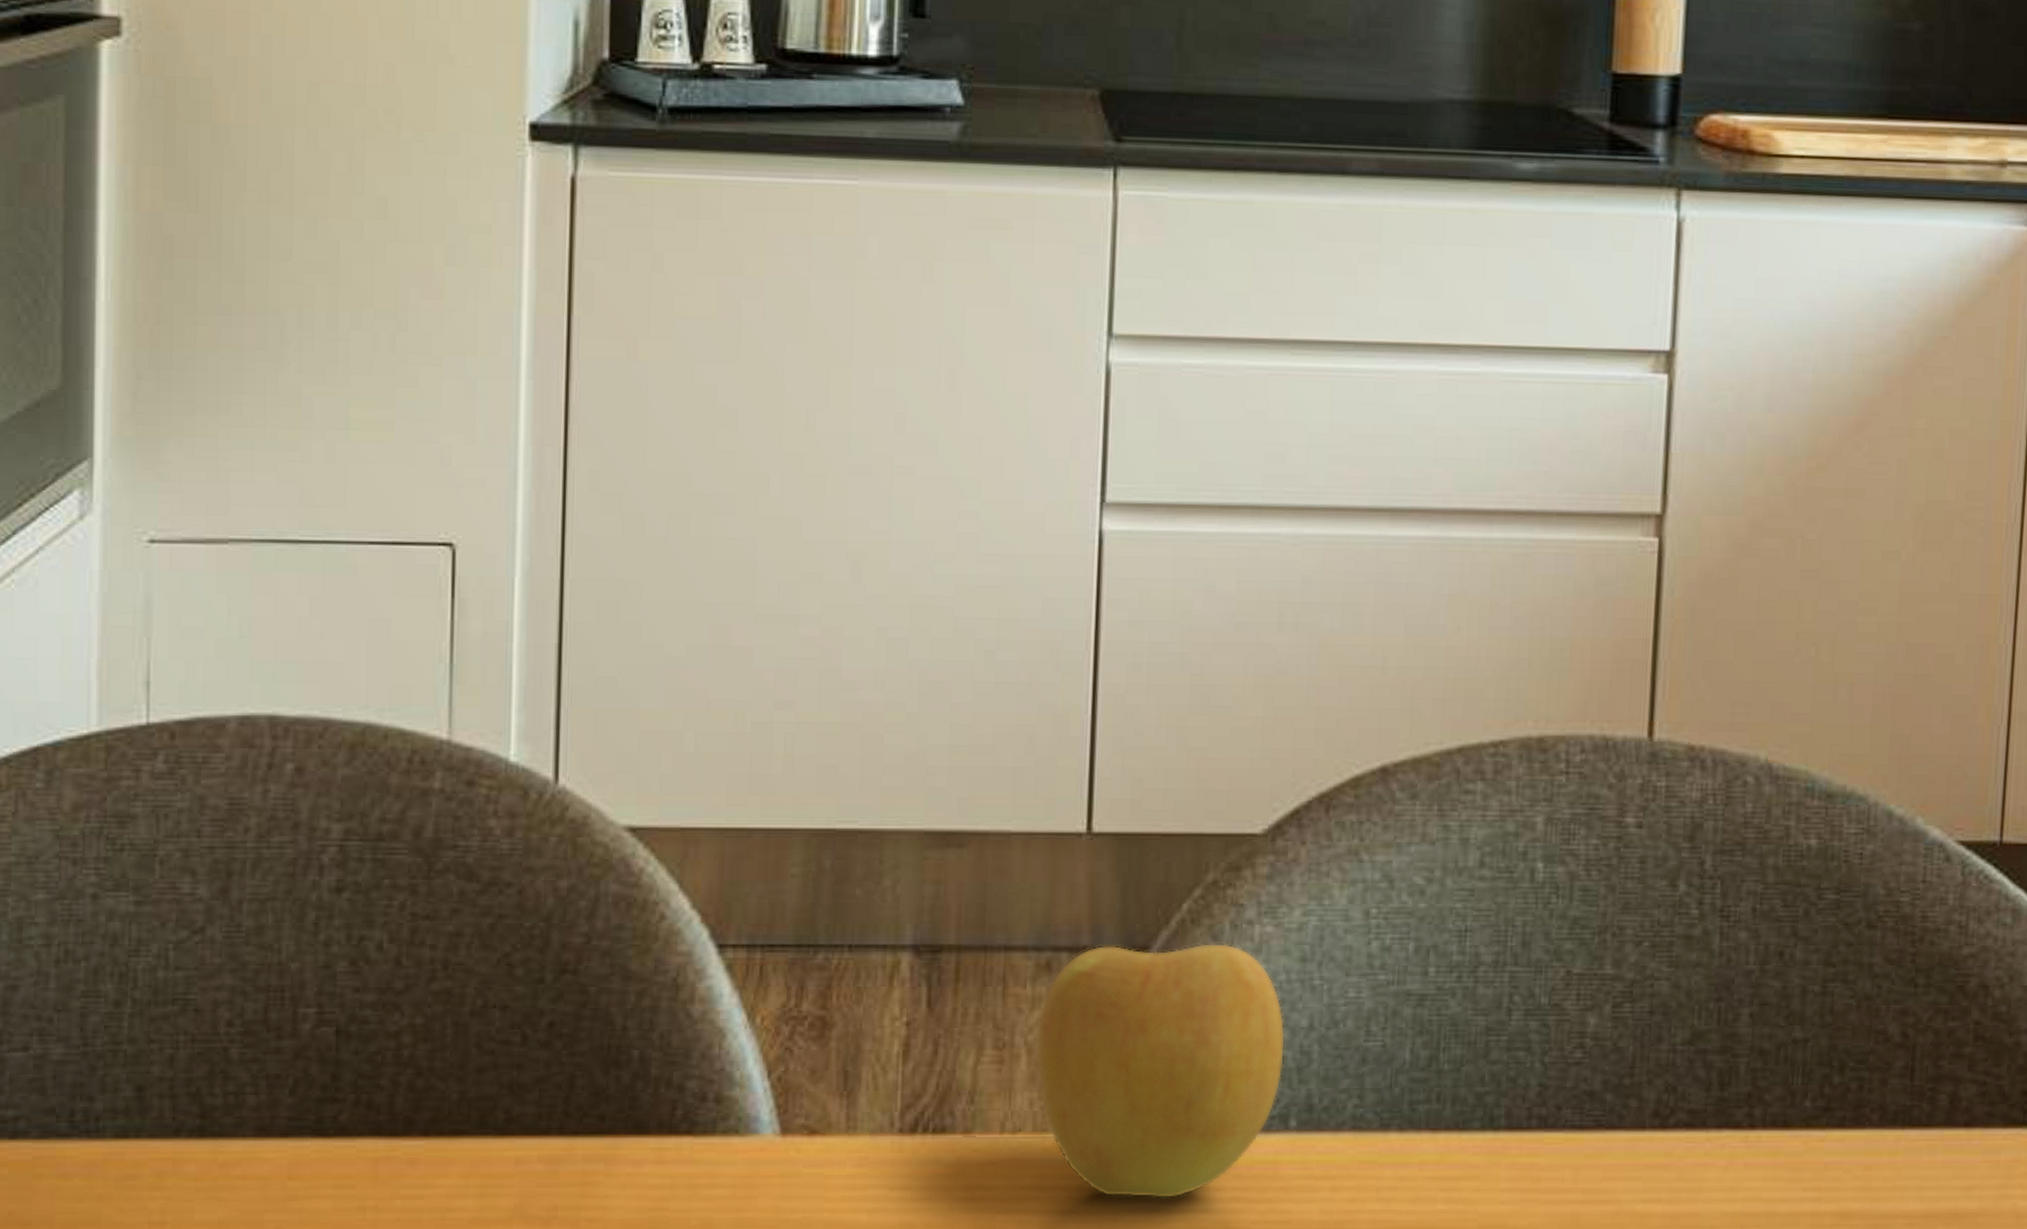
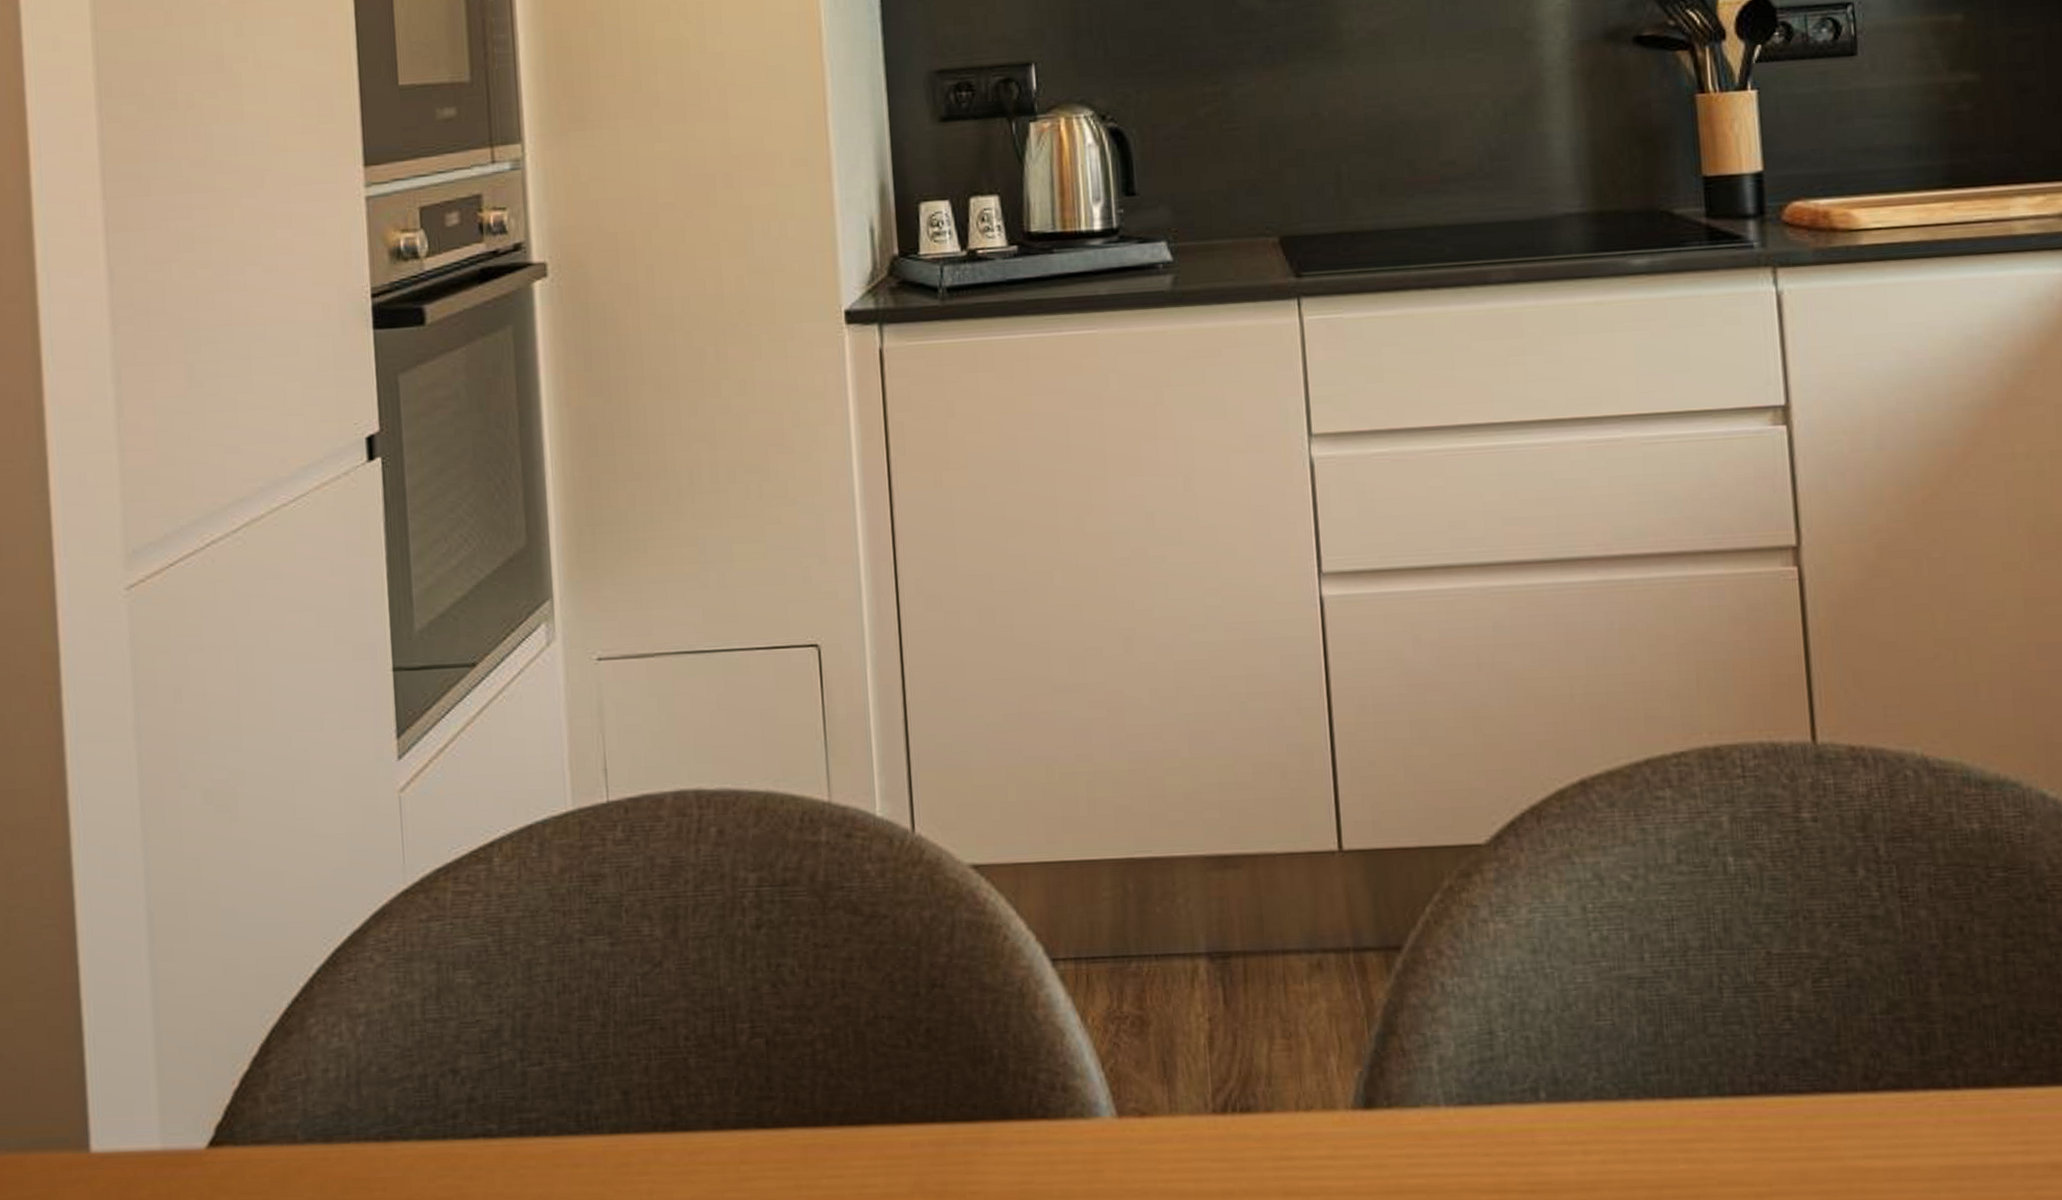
apple: present [1036,942,1286,1199] -> none [1316,939,1529,1165]

